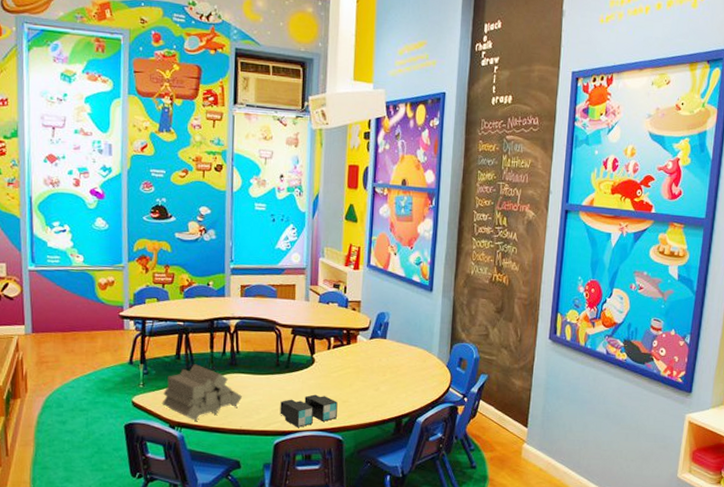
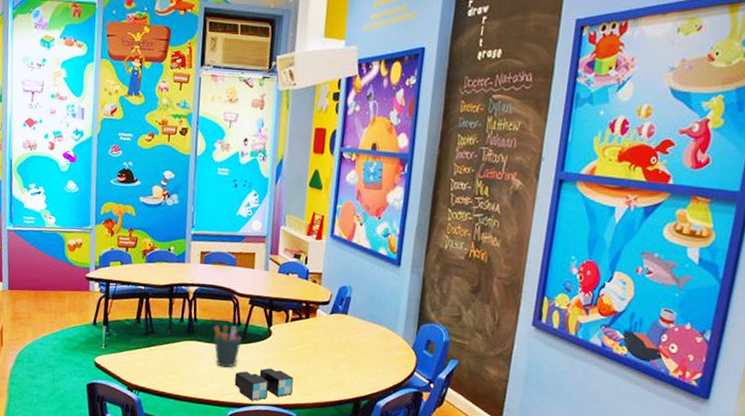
log pile: present [161,364,242,421] -> none [121,329,198,386]
pen holder: none [257,356,286,397] -> present [214,325,242,368]

